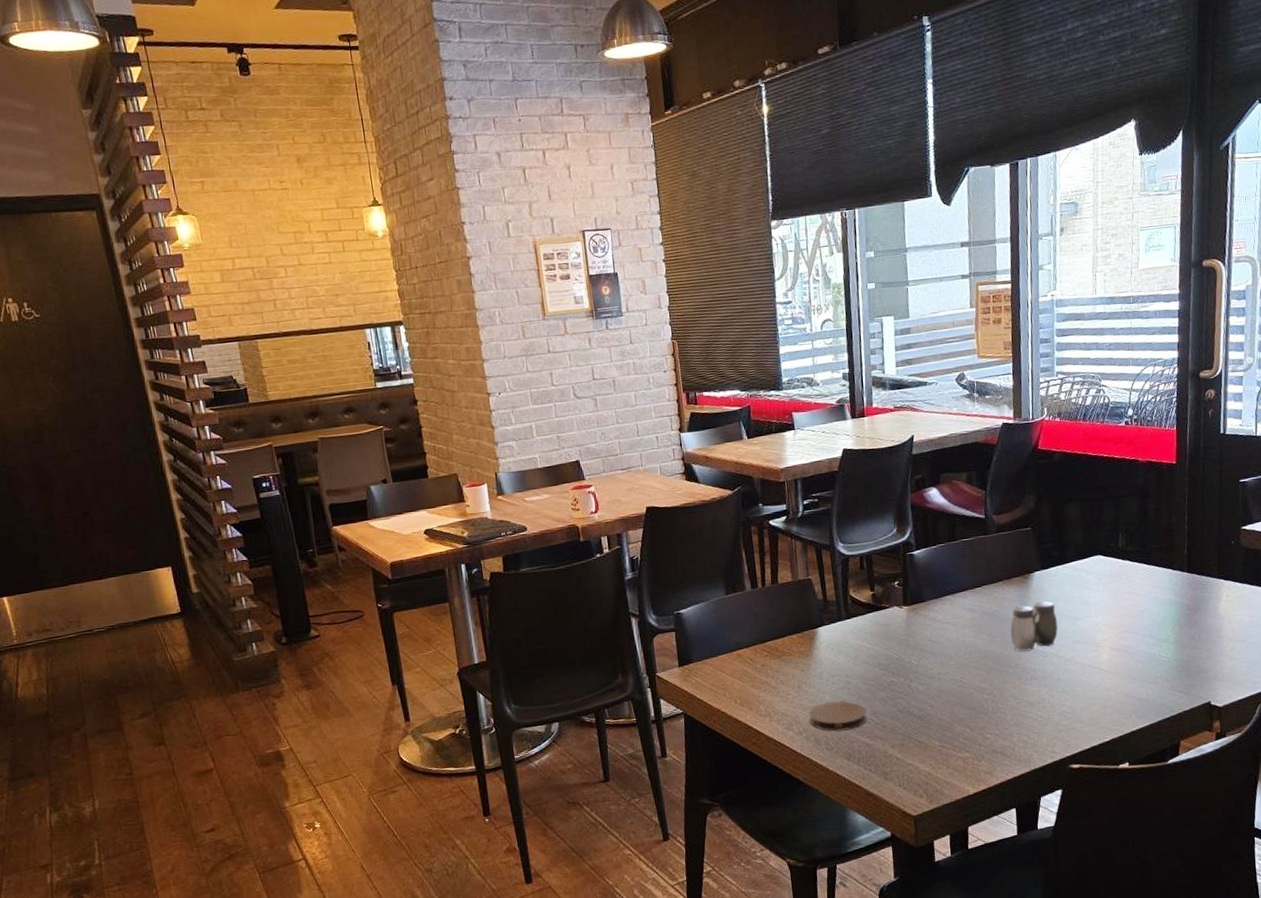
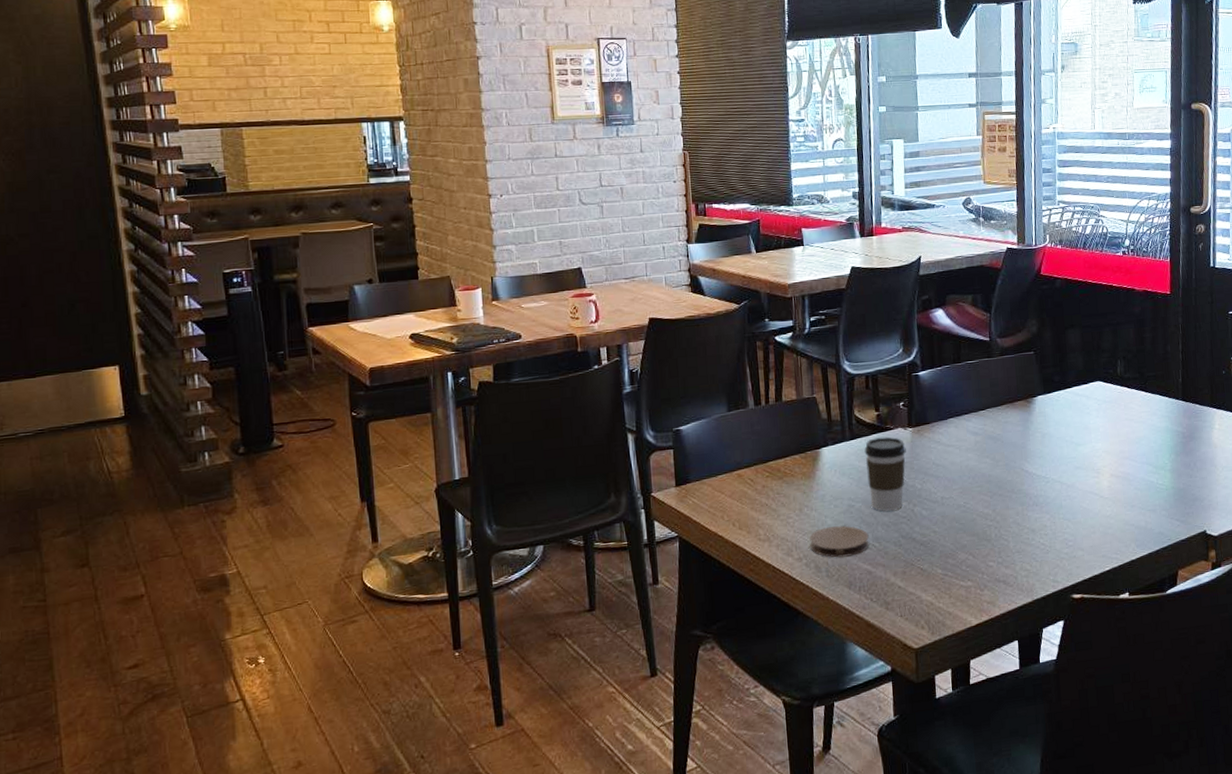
coffee cup: none [860,615,902,687] -> present [864,436,906,512]
salt and pepper shaker: present [1010,601,1058,652] -> none [1013,425,1060,477]

